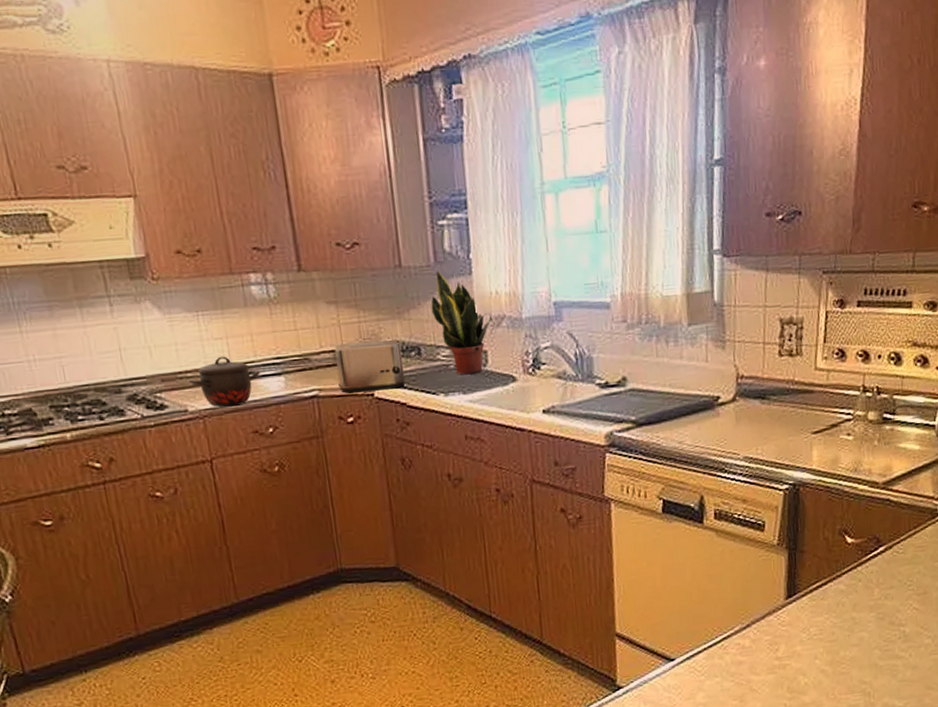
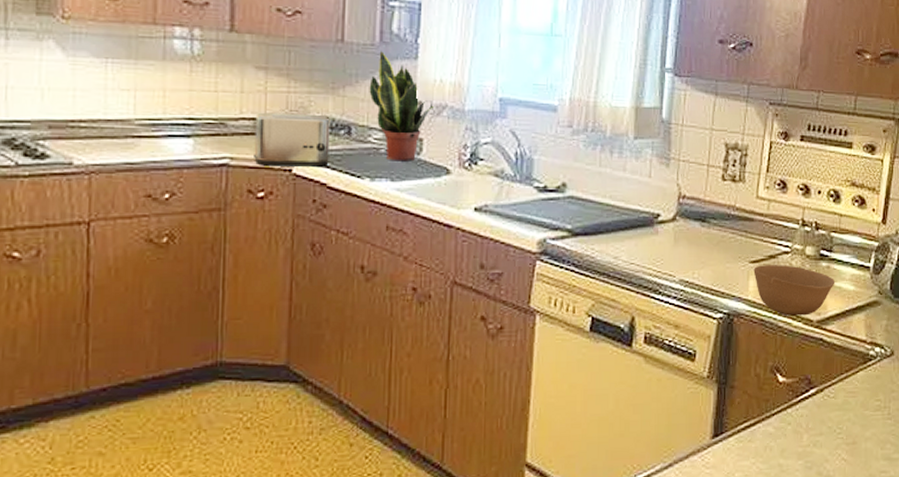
cooking pot: present [189,356,260,407] -> none [81,109,167,165]
bowl: none [816,432,900,481] -> present [753,265,836,316]

